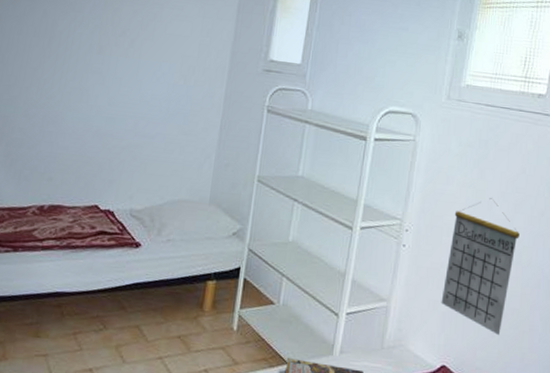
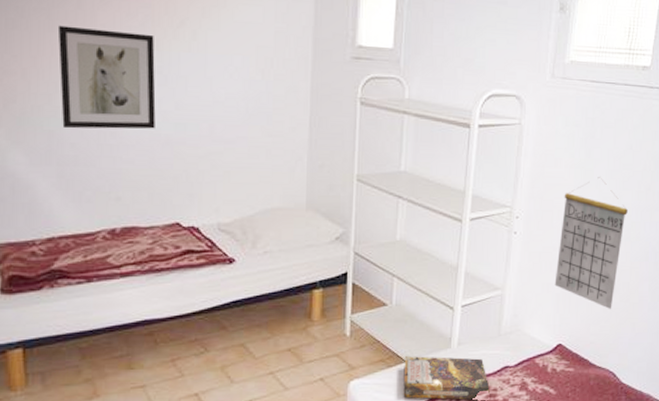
wall art: none [15,30,99,121] -> present [57,25,156,129]

